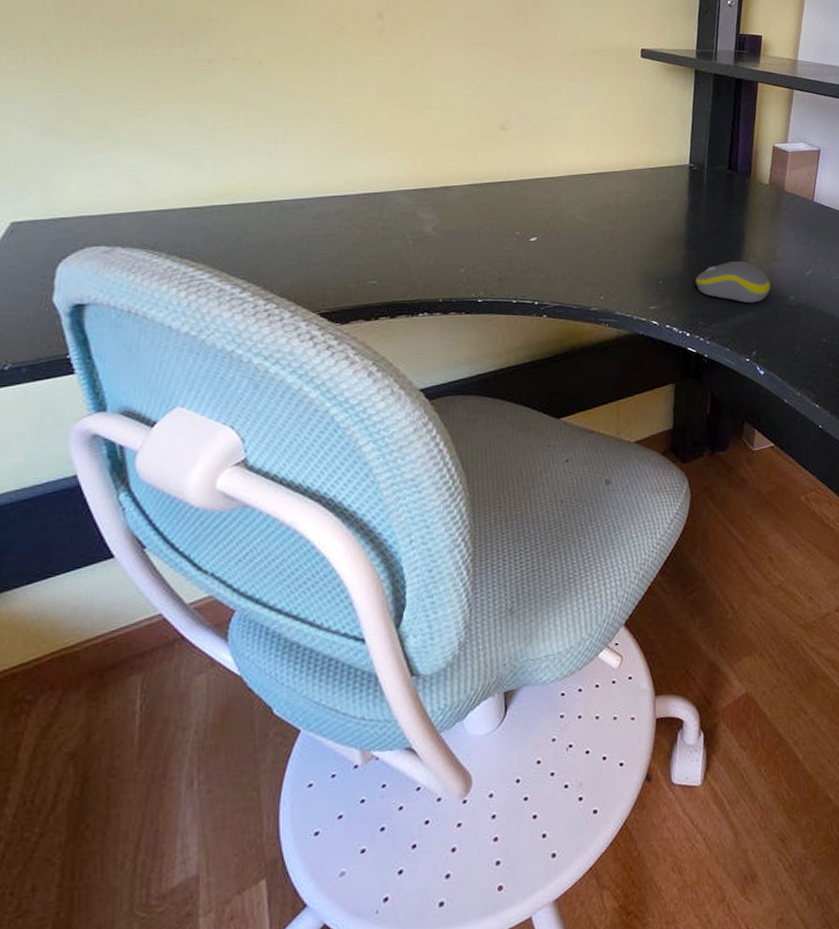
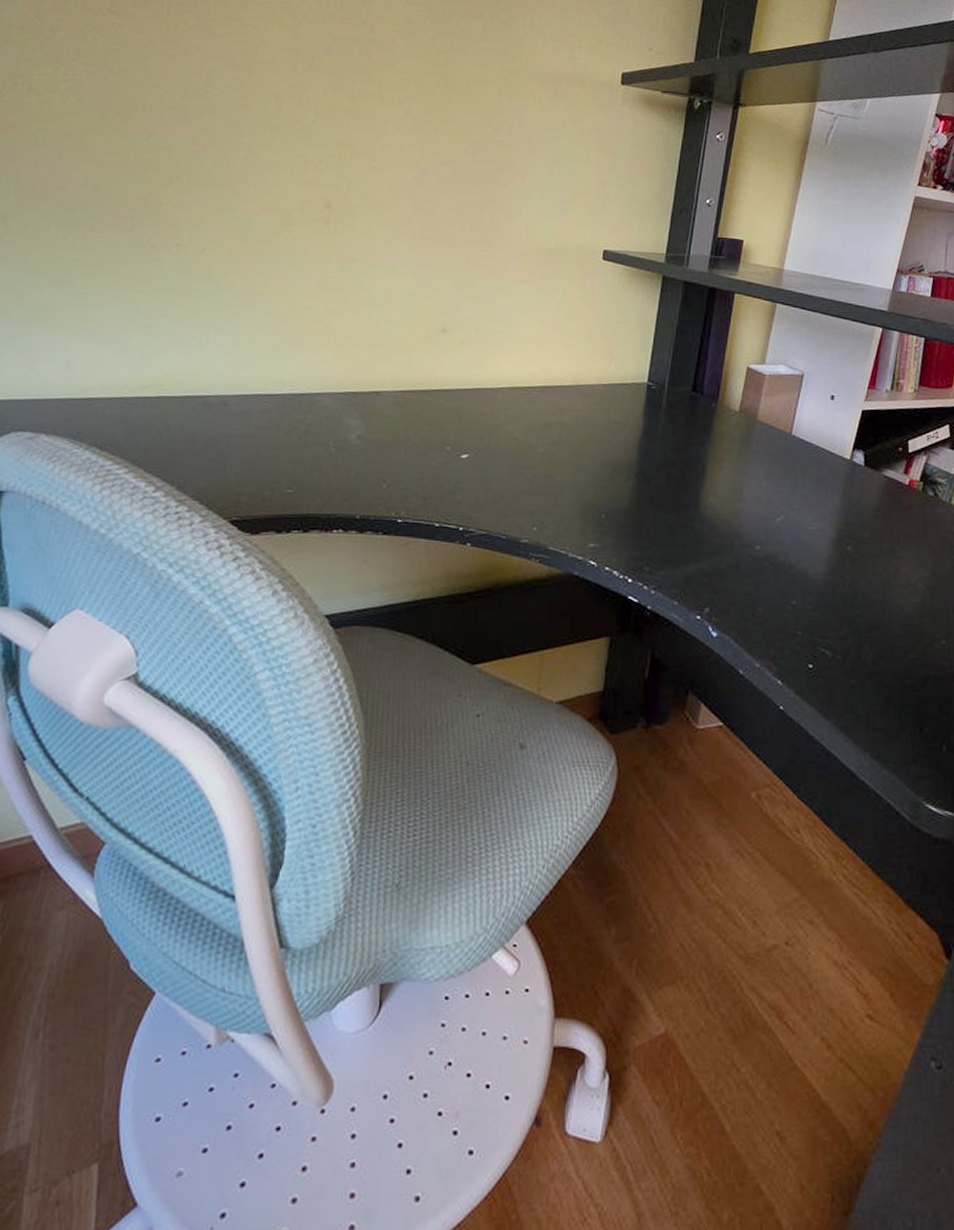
computer mouse: present [695,260,771,303] -> none [644,498,732,550]

